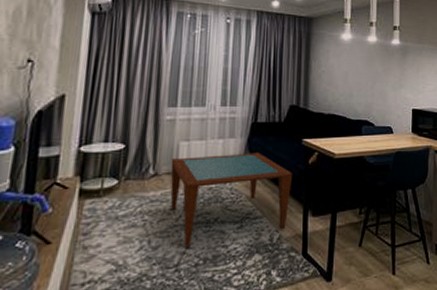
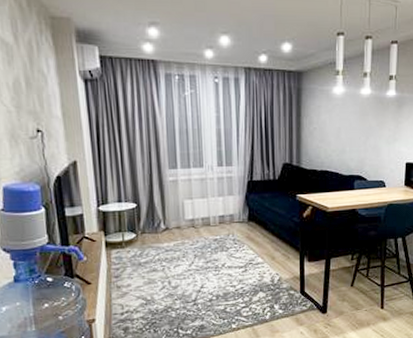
coffee table: present [170,152,293,248] -> none [178,208,289,287]

